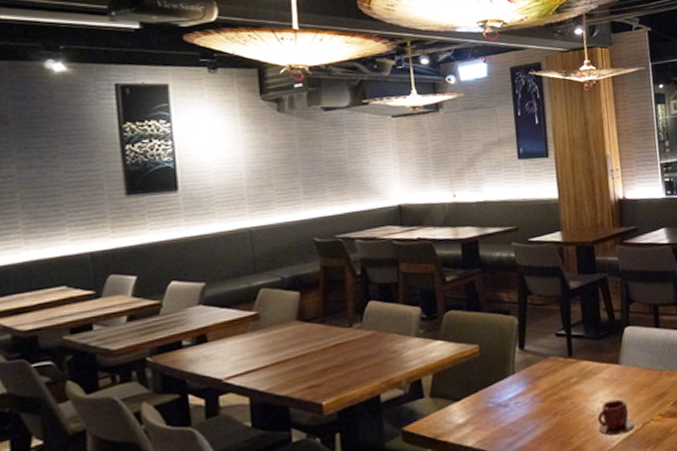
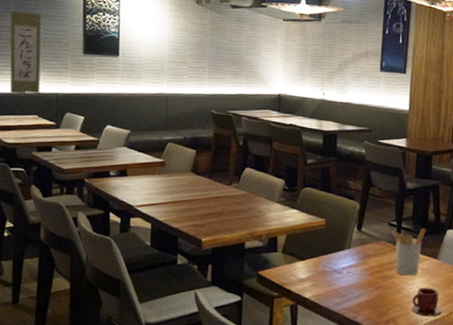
wall scroll: none [12,150,67,262] -> present [9,10,41,95]
utensil holder: none [560,331,601,393] -> present [391,228,426,276]

